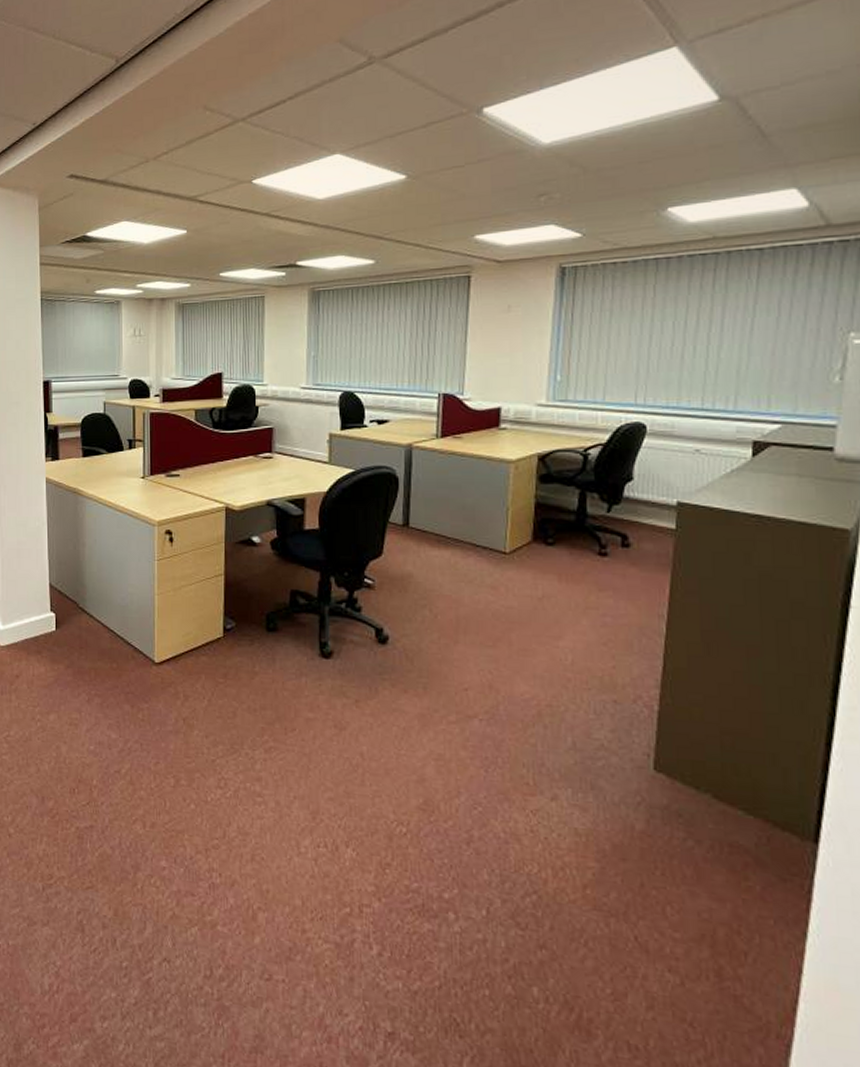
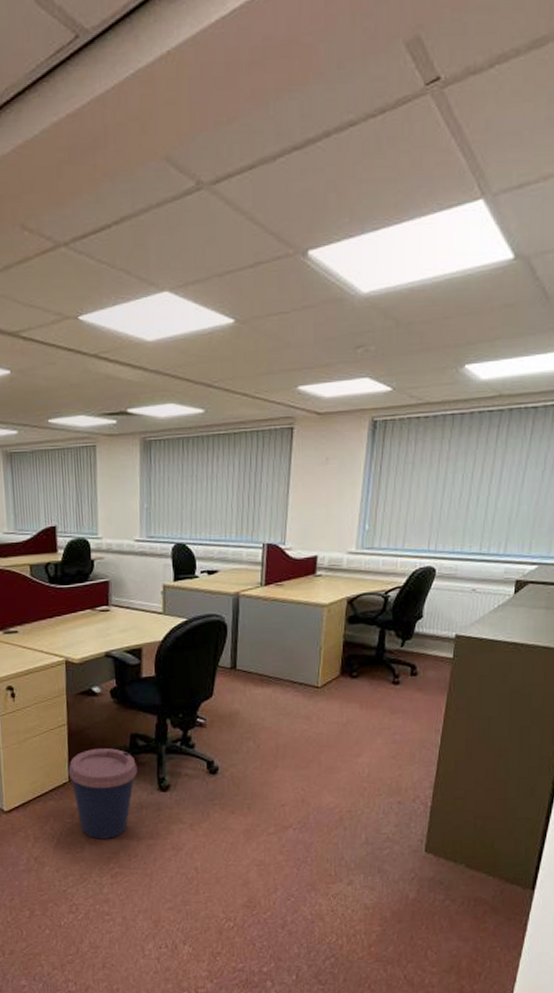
coffee cup: none [223,603,297,707] -> present [68,748,138,839]

